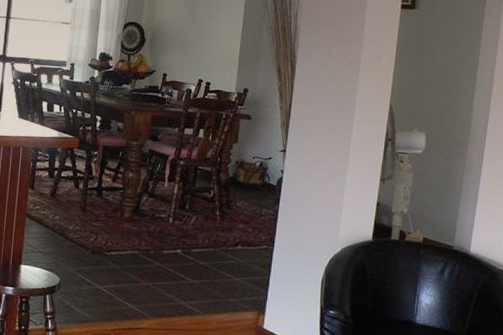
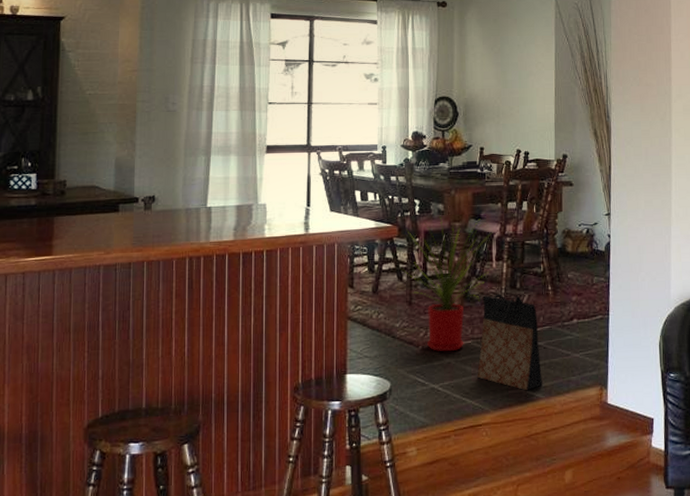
house plant: none [77,134,168,259] -> present [400,216,493,352]
bag: none [140,212,203,305] -> present [477,294,542,391]

